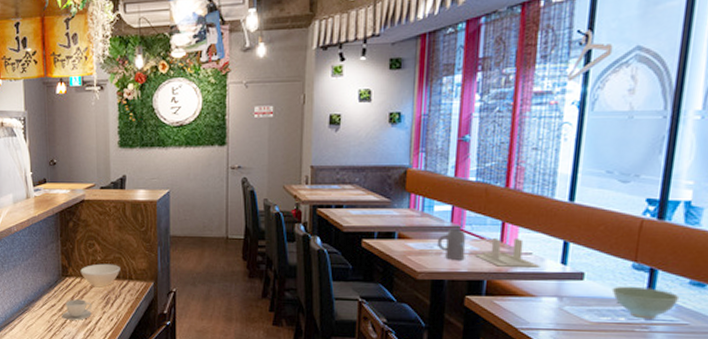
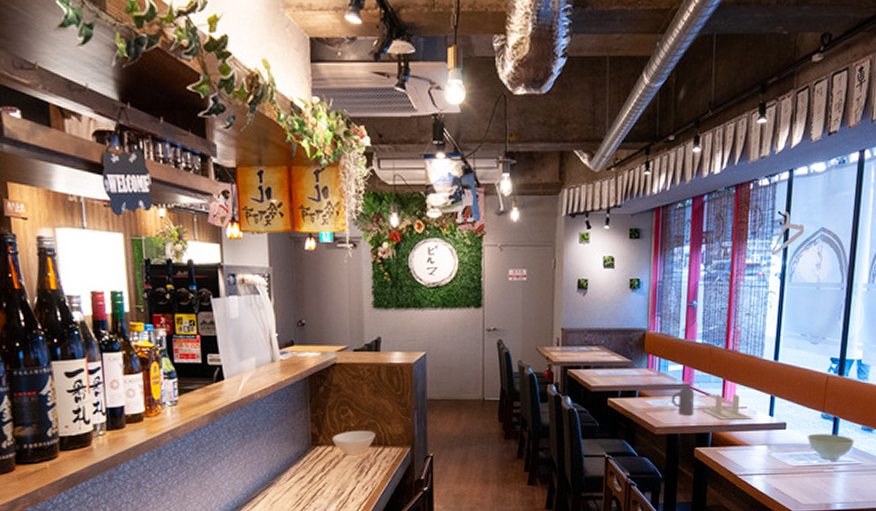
teacup: present [62,299,92,320] -> none [311,469,345,492]

